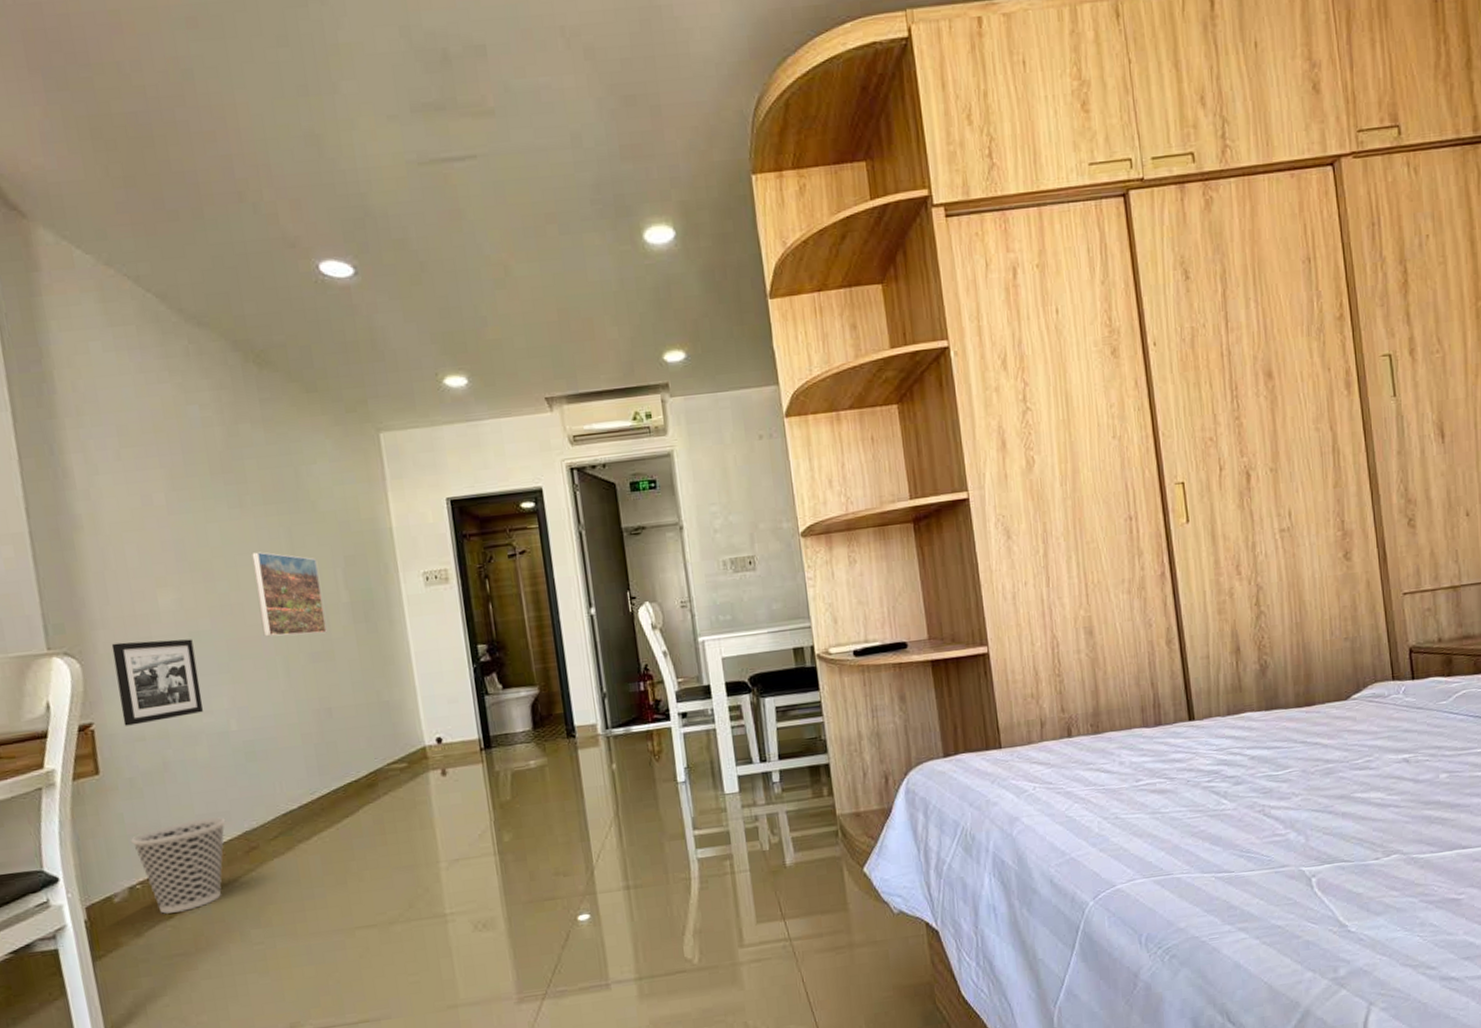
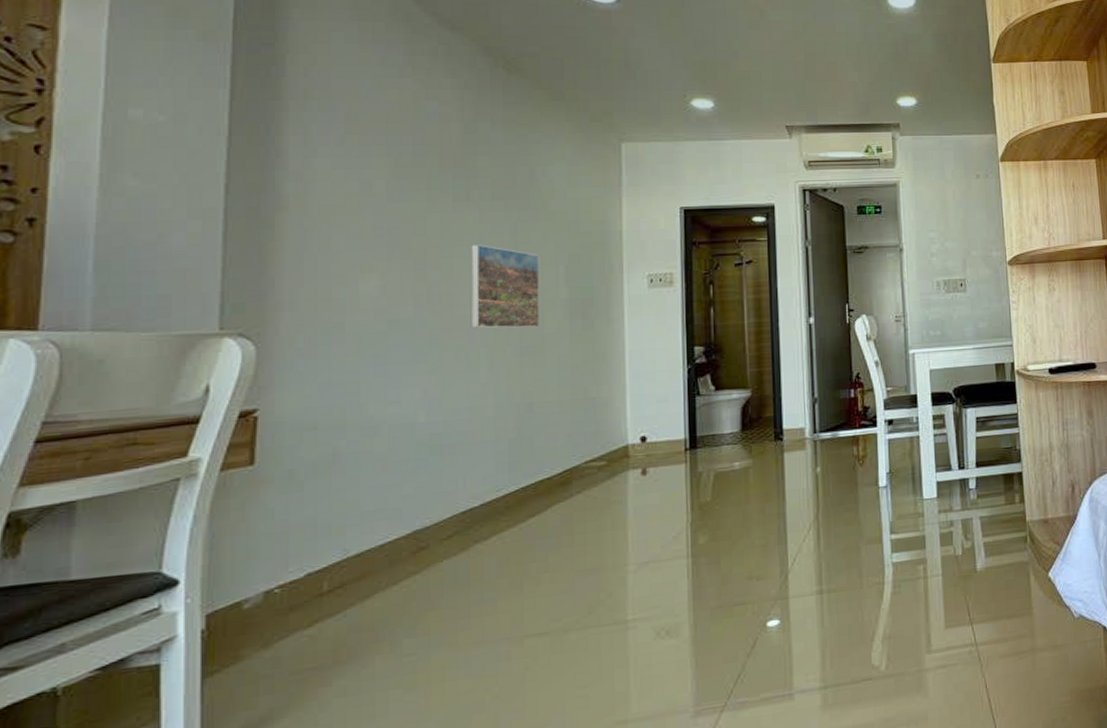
picture frame: present [111,639,203,726] -> none [294,326,391,414]
wastebasket: present [131,817,226,914] -> none [278,514,395,622]

